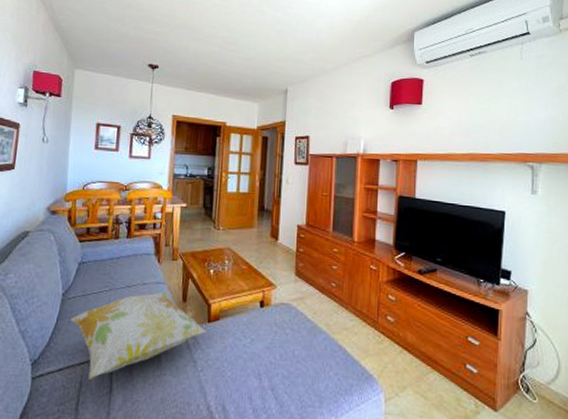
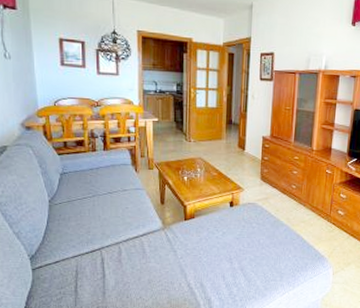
decorative pillow: present [70,292,207,380] -> none [60,197,184,269]

